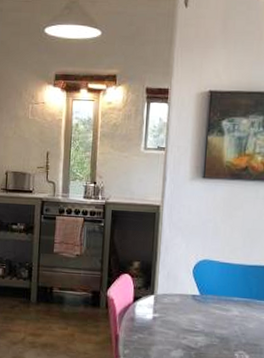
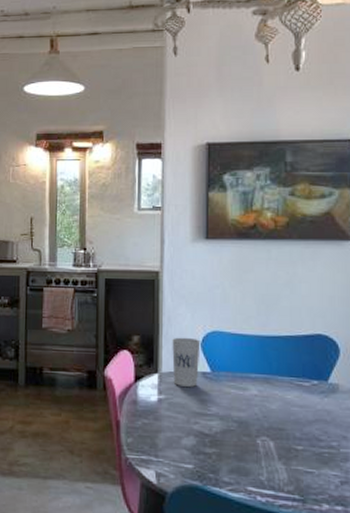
cup: none [167,264,193,307] -> present [172,337,201,387]

